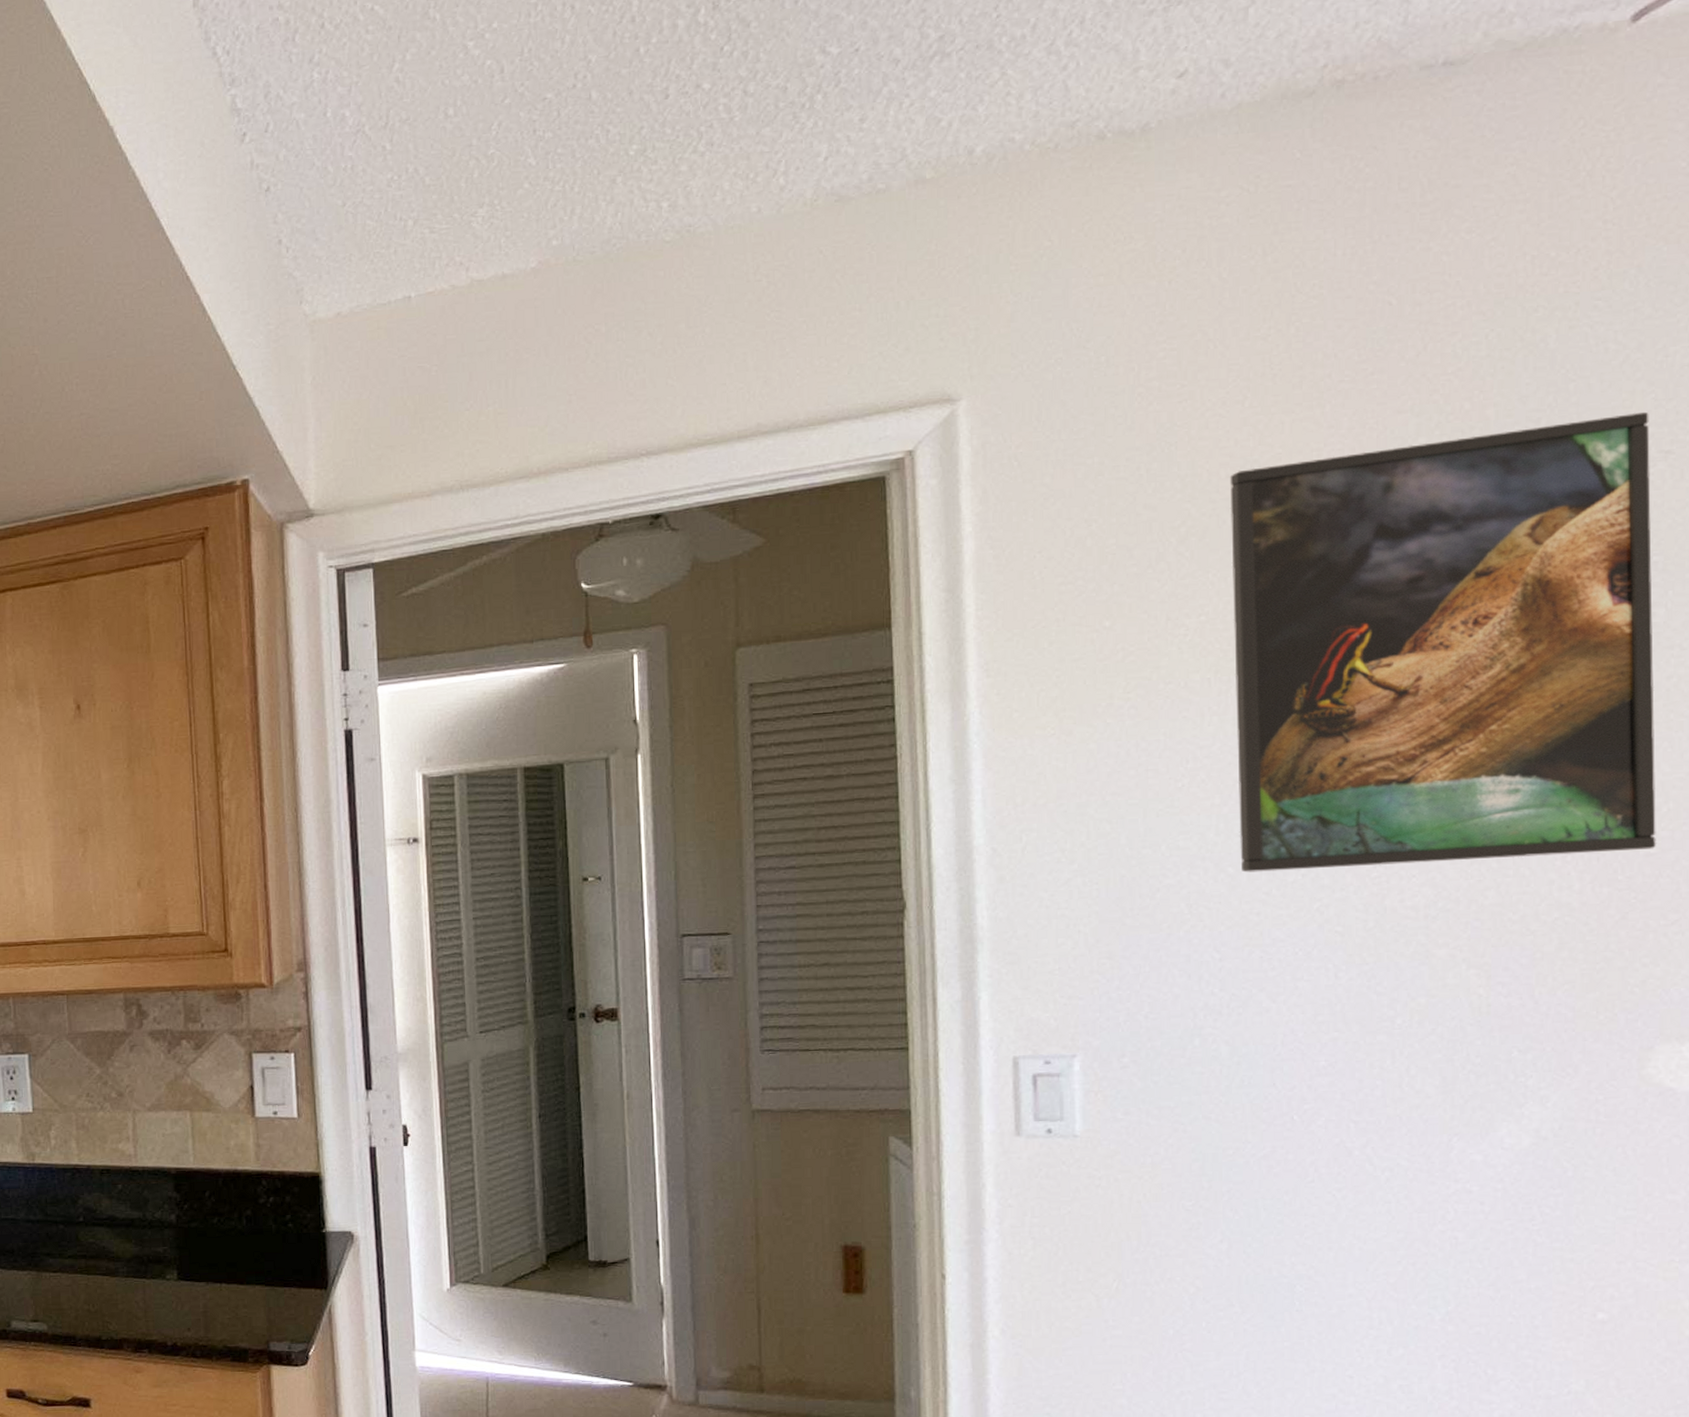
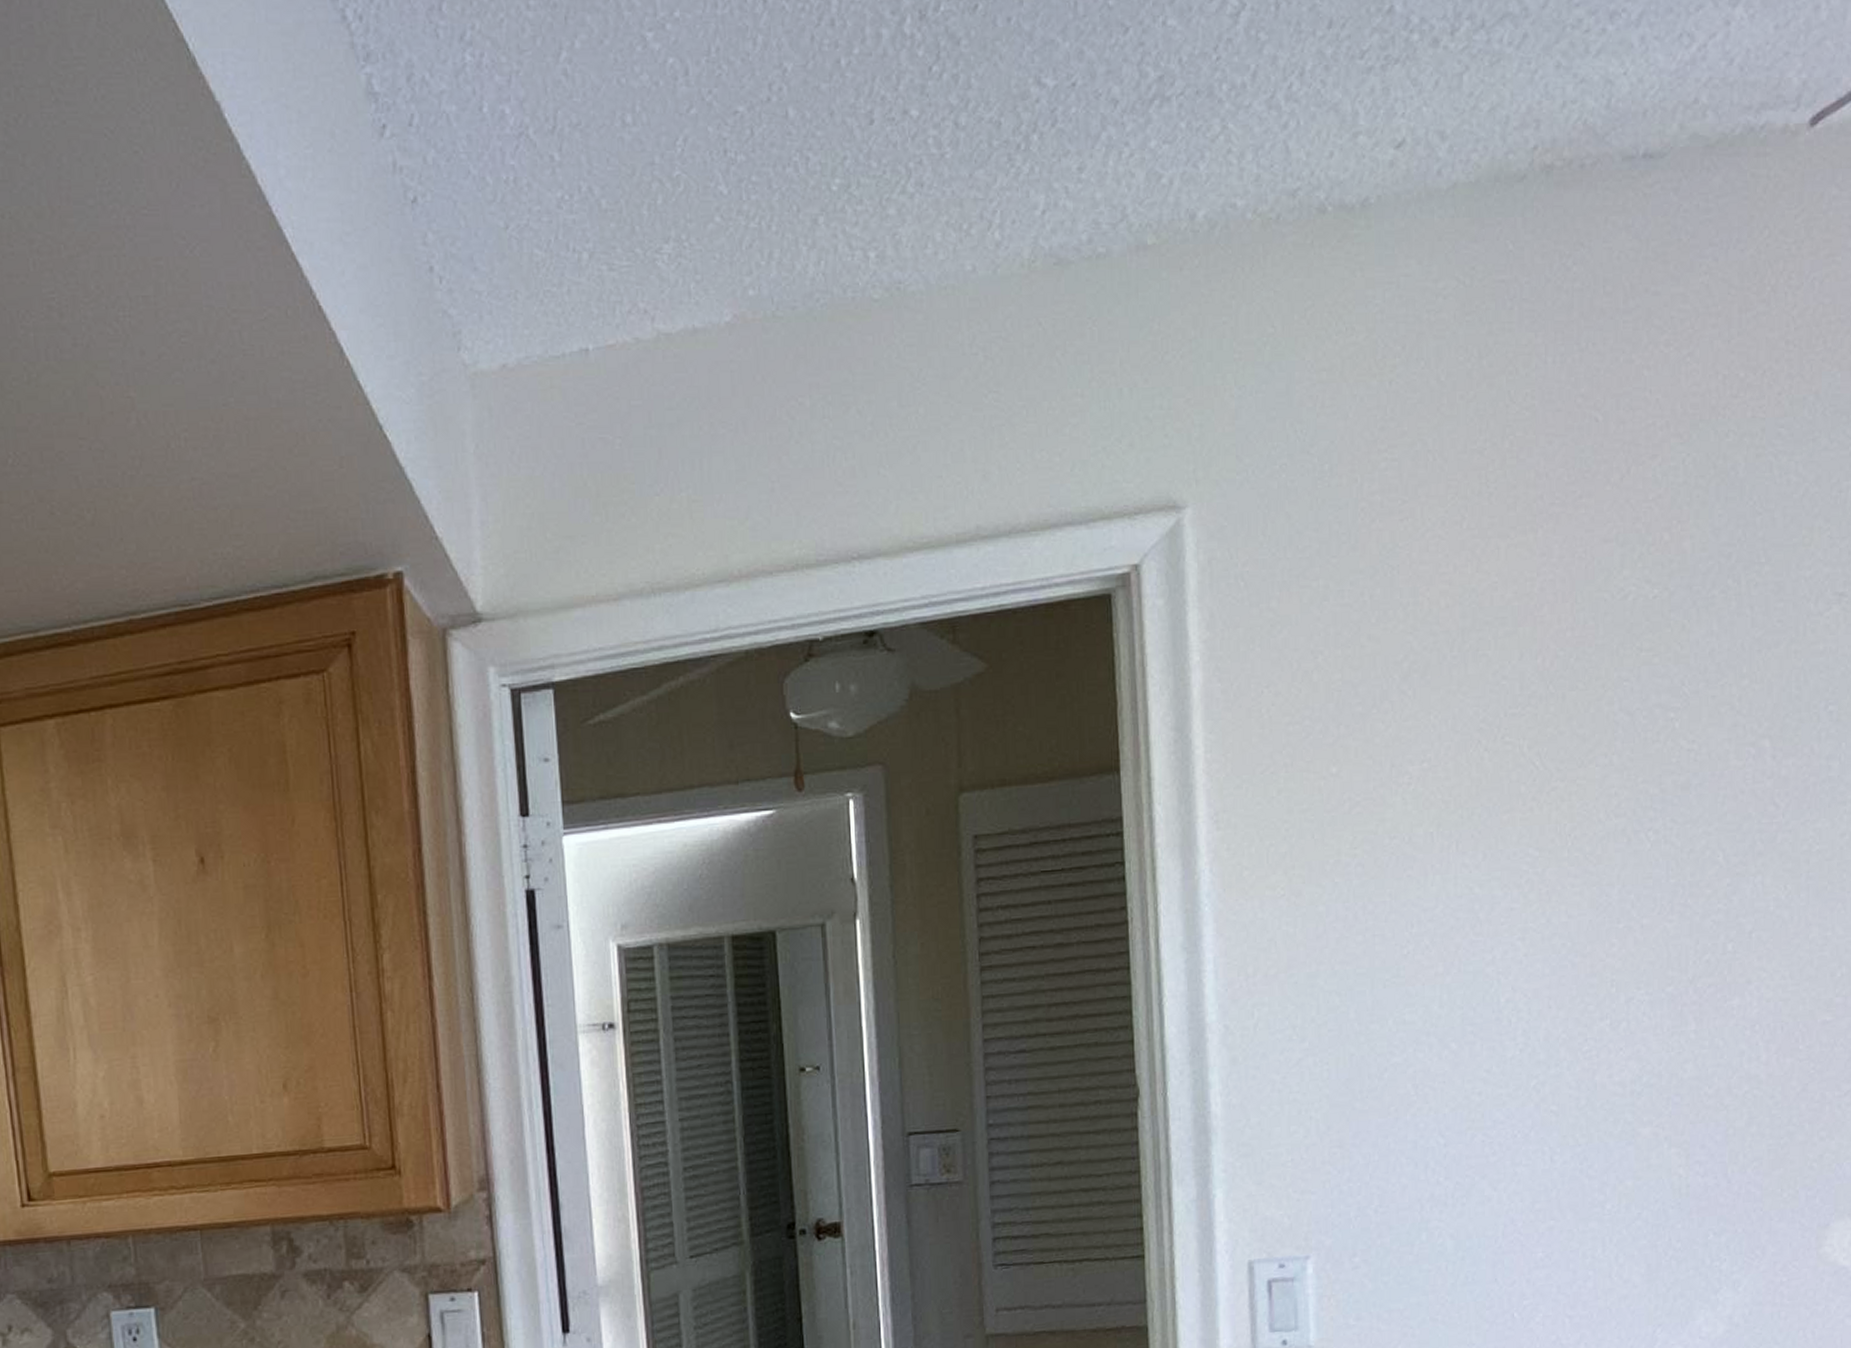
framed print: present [1230,411,1657,873] -> none [1449,550,1832,1049]

